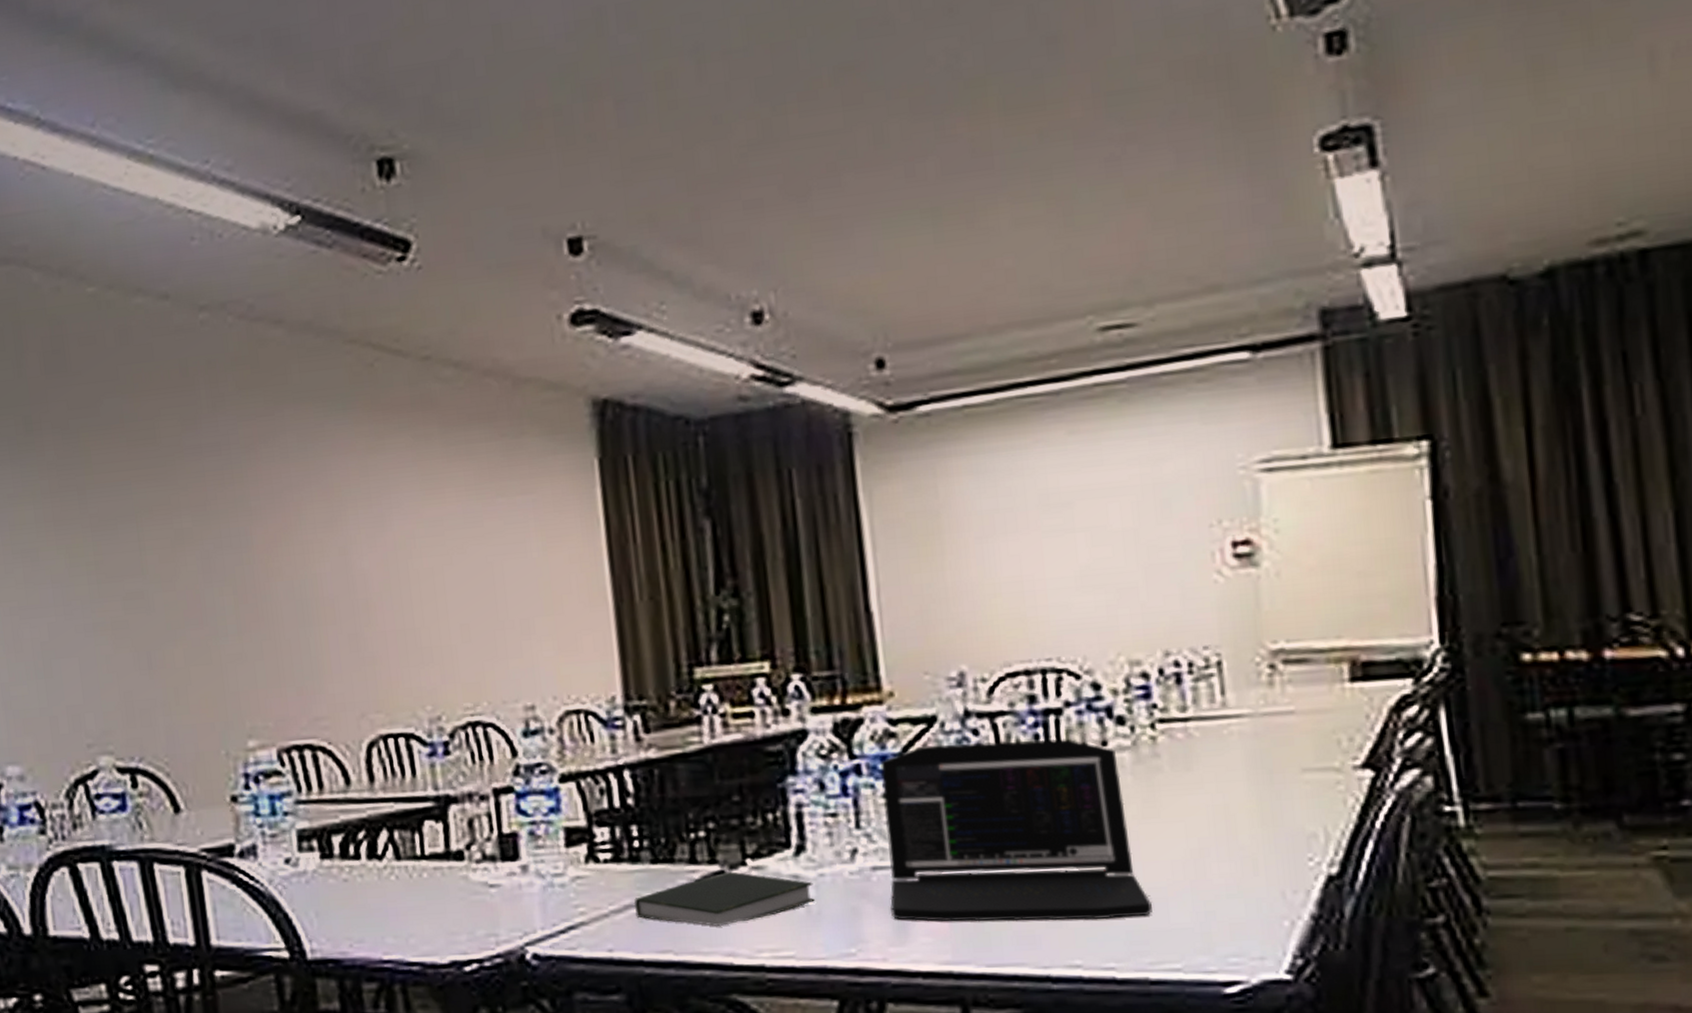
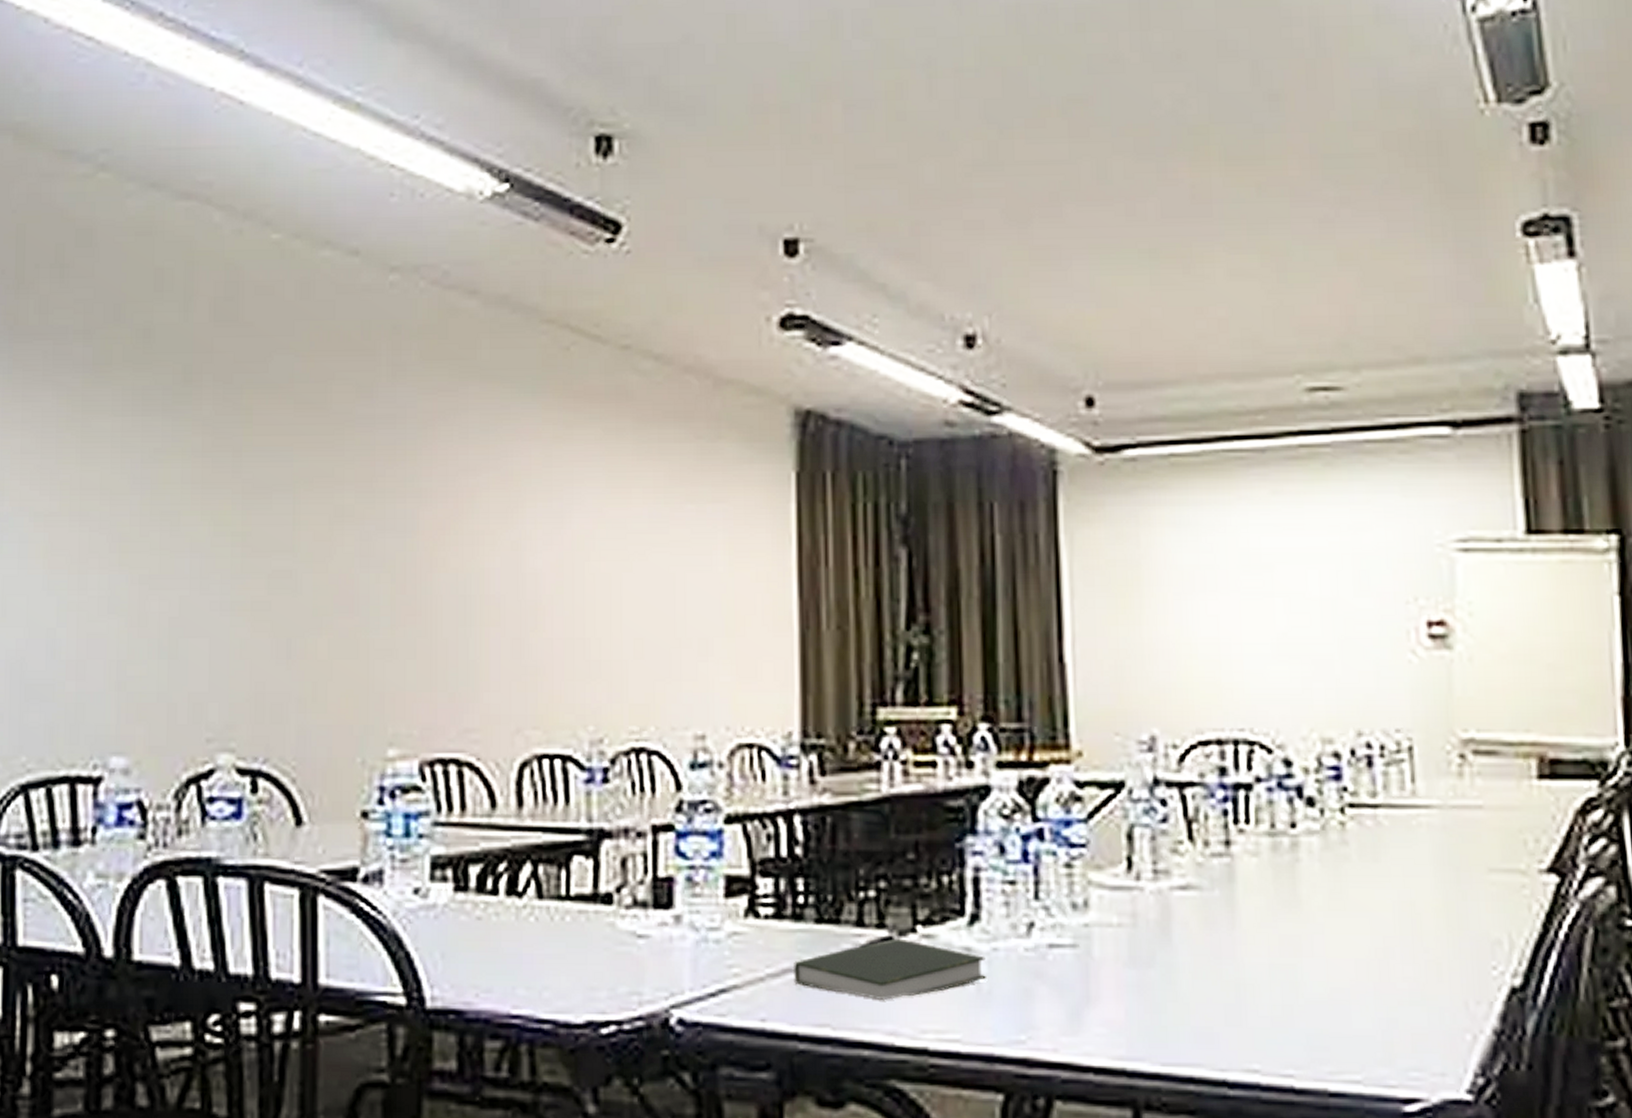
laptop: present [880,738,1152,922] -> none [1064,813,1334,1020]

